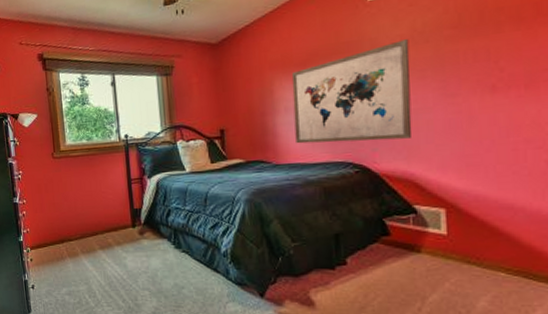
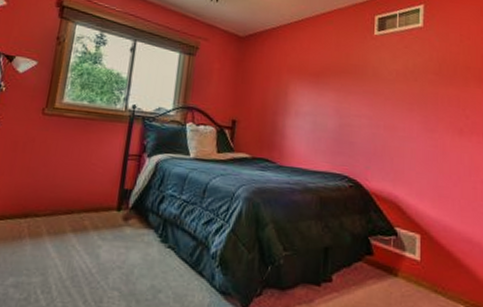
wall art: present [291,39,413,144] -> none [301,74,402,162]

